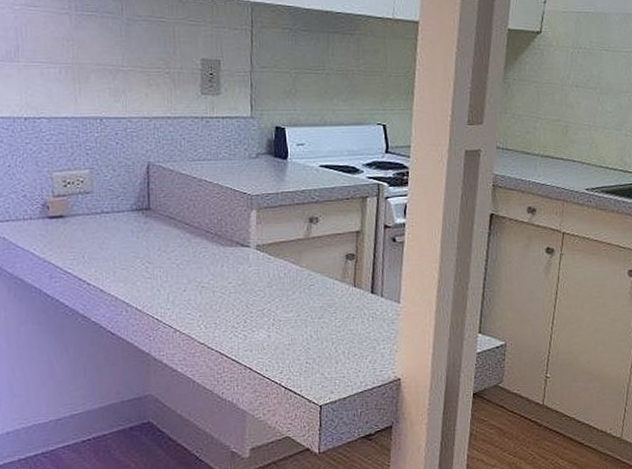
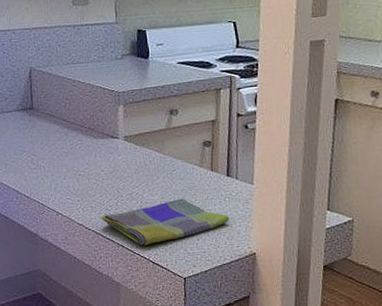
dish towel: none [225,317,372,369] -> present [100,198,229,246]

